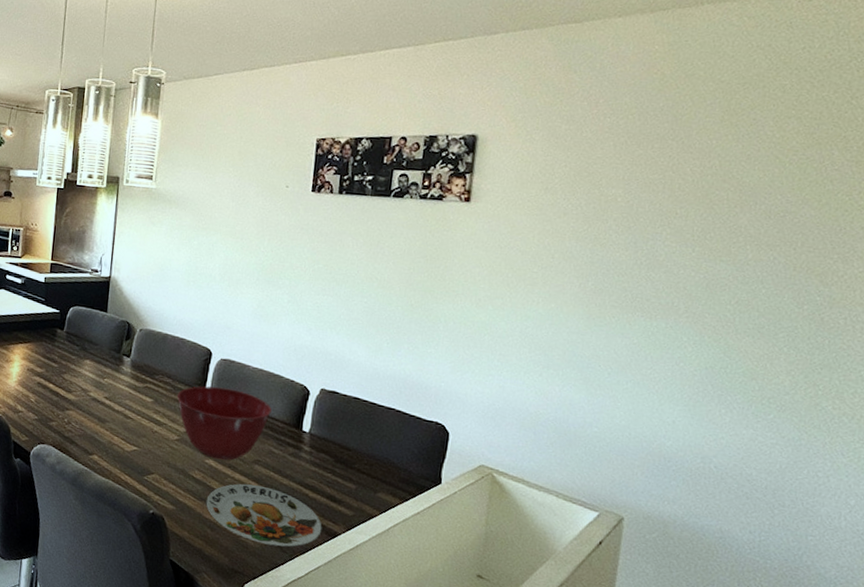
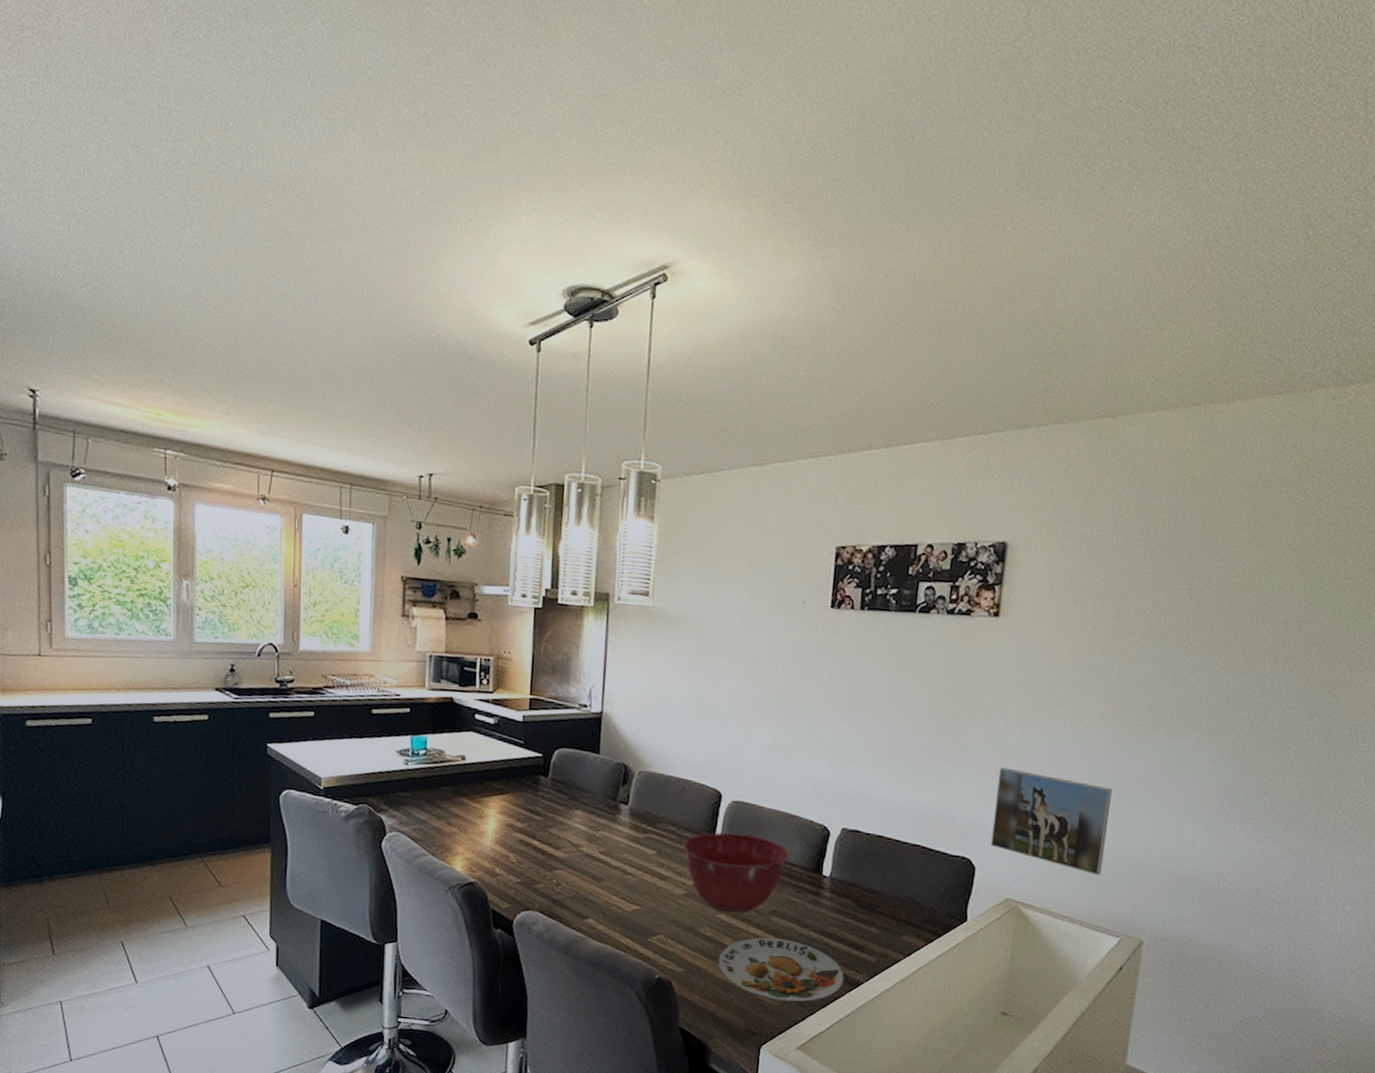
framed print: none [463,340,587,450] -> present [990,767,1112,876]

